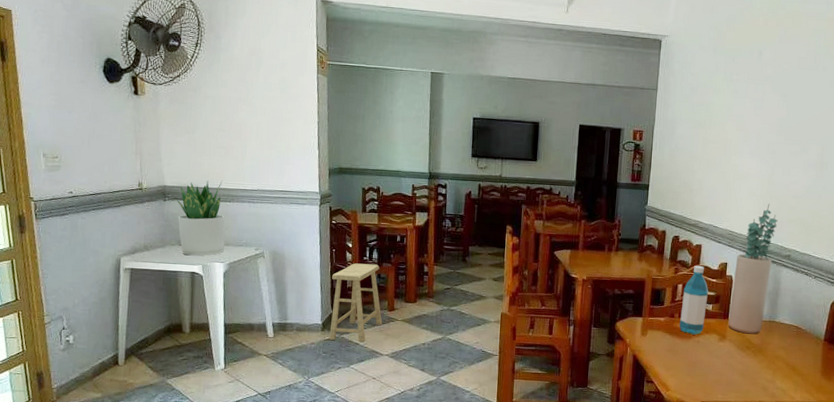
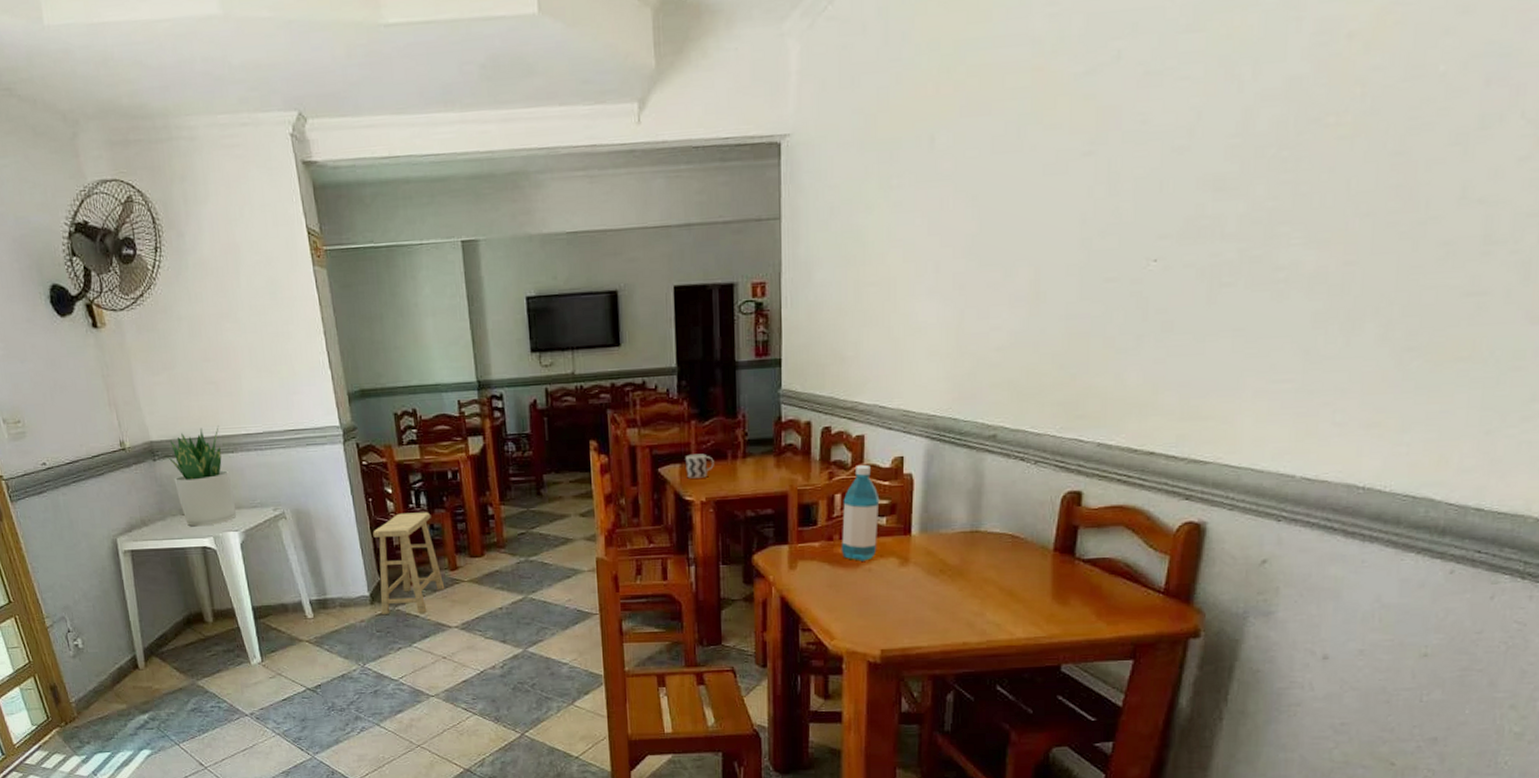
cup: none [574,244,595,262] -> present [685,453,714,479]
vase: present [728,204,778,334] -> none [911,364,975,553]

